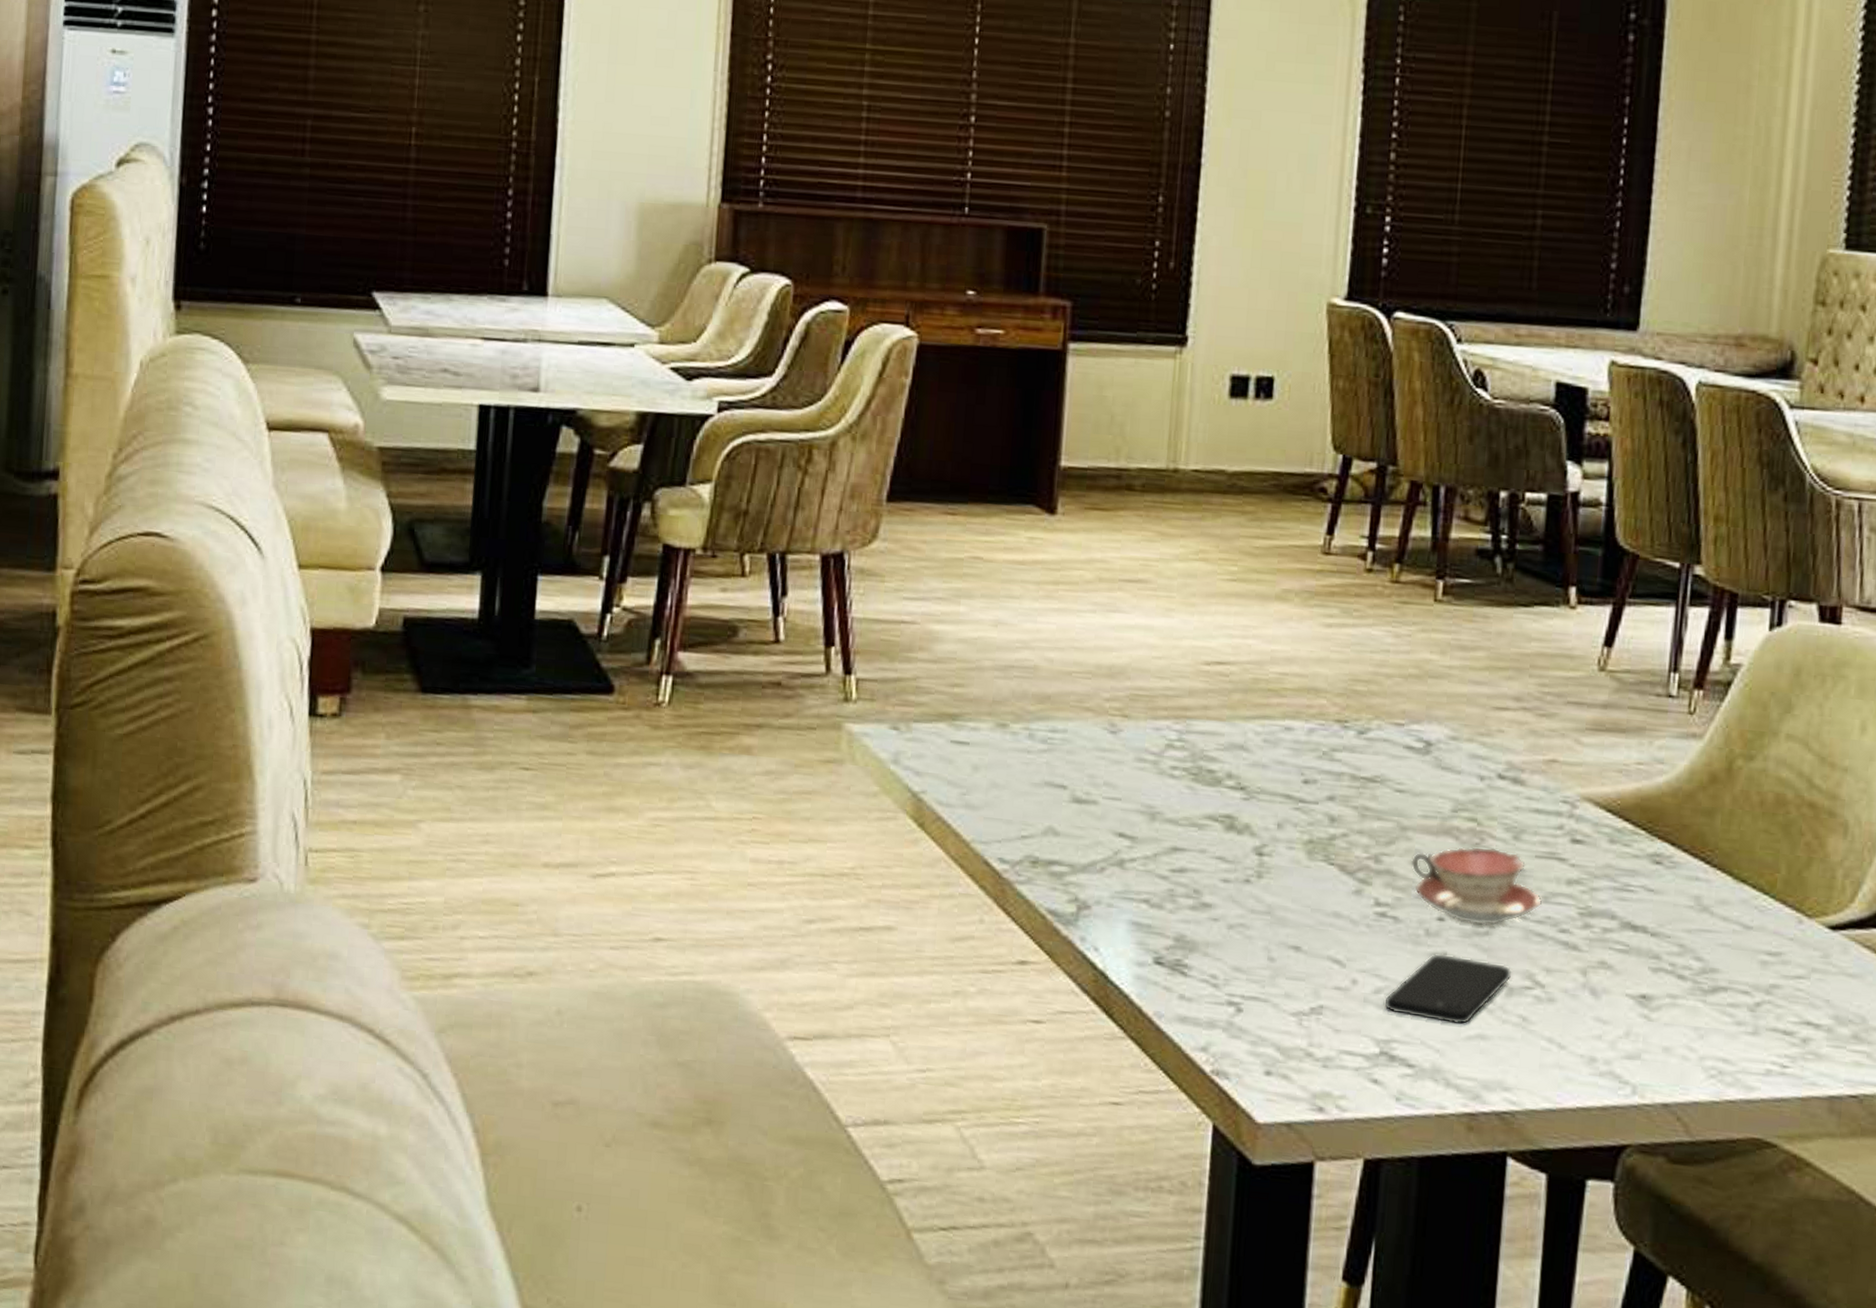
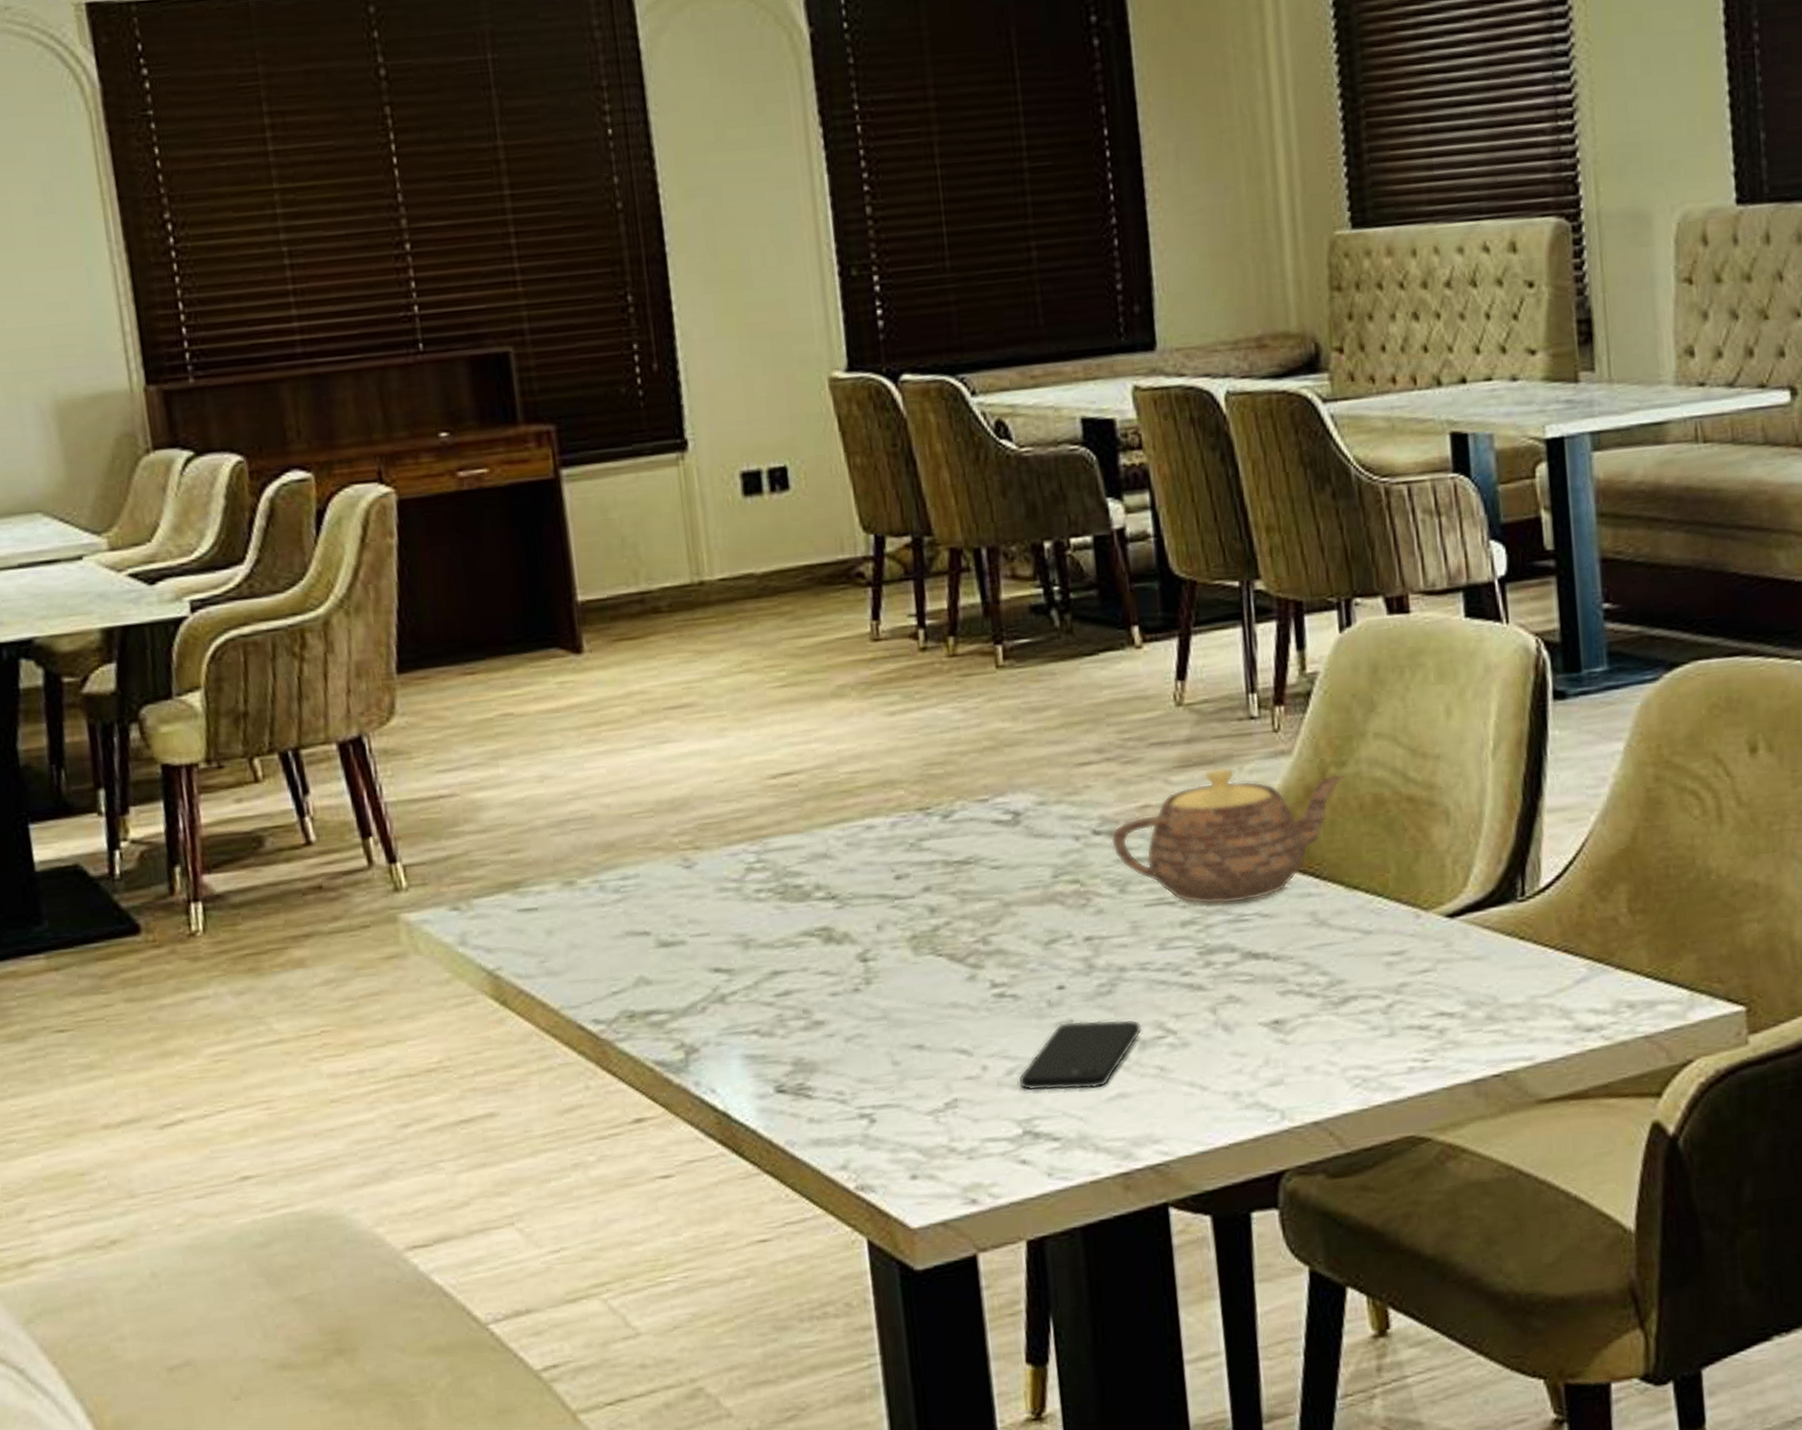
teacup: present [1411,846,1543,926] -> none [1020,905,1160,987]
teapot: none [1513,737,1751,873] -> present [1111,767,1345,905]

